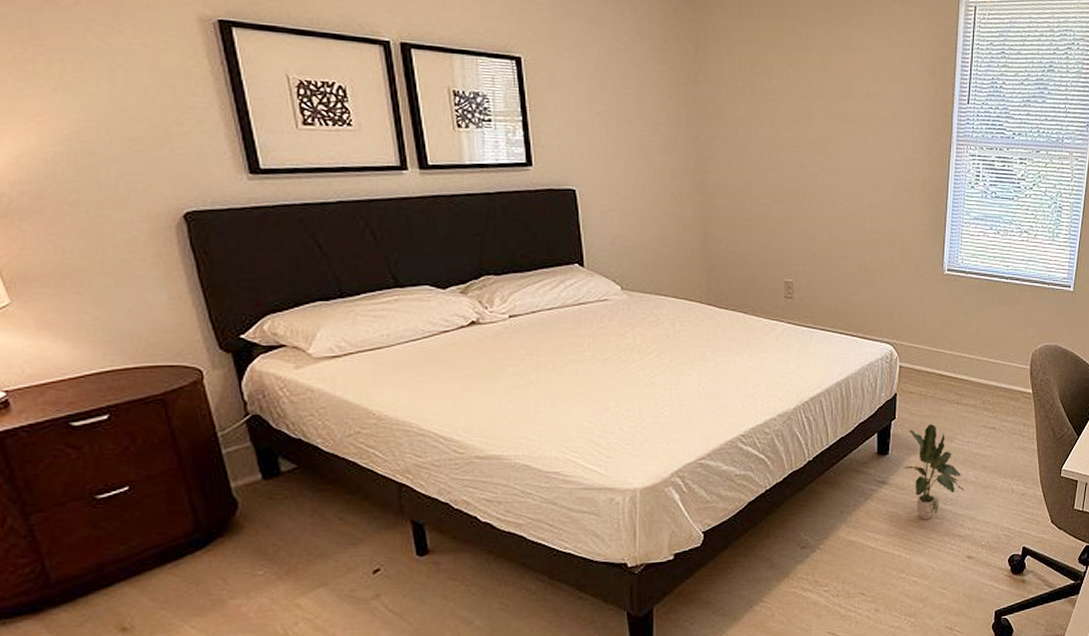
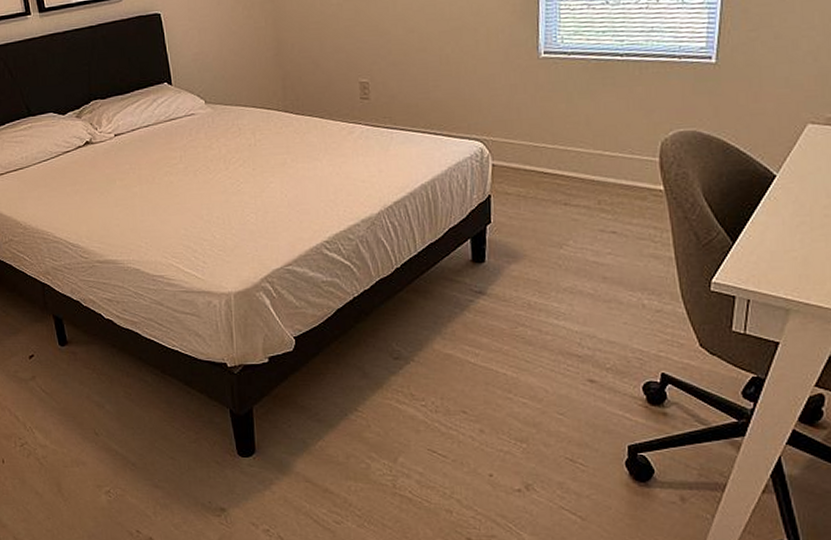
potted plant: present [903,424,965,520] -> none [503,229,581,336]

